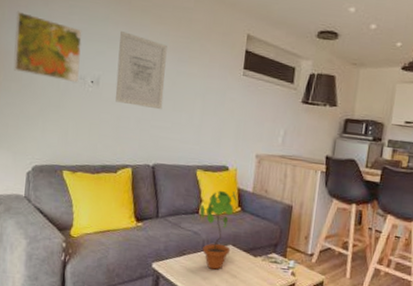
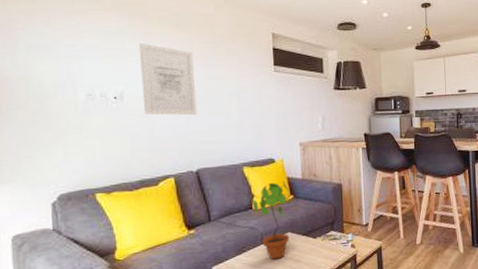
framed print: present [13,11,82,83] -> none [11,34,100,101]

